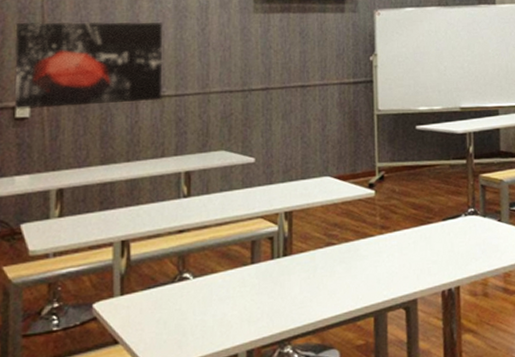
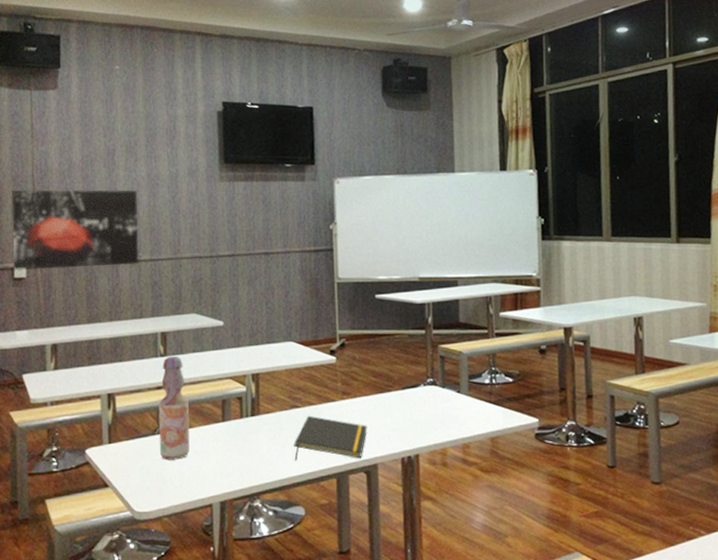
bottle: none [179,196,214,310] -> present [158,356,190,460]
notepad: none [329,252,407,302] -> present [294,415,367,461]

